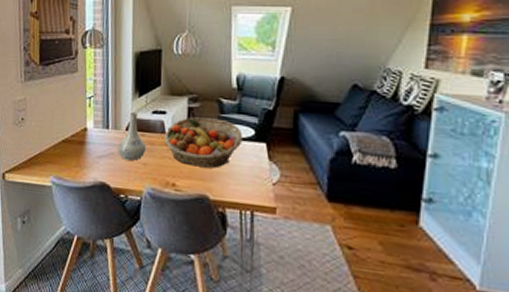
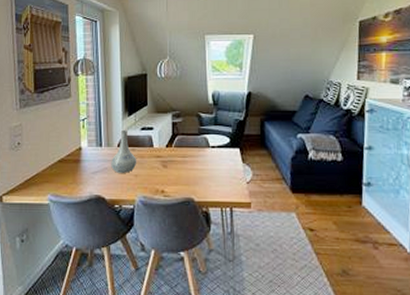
fruit basket: present [164,117,243,168] -> none [152,131,220,174]

